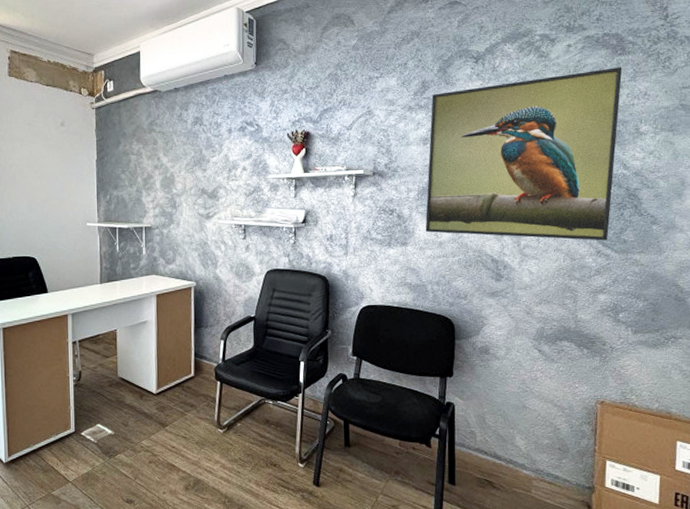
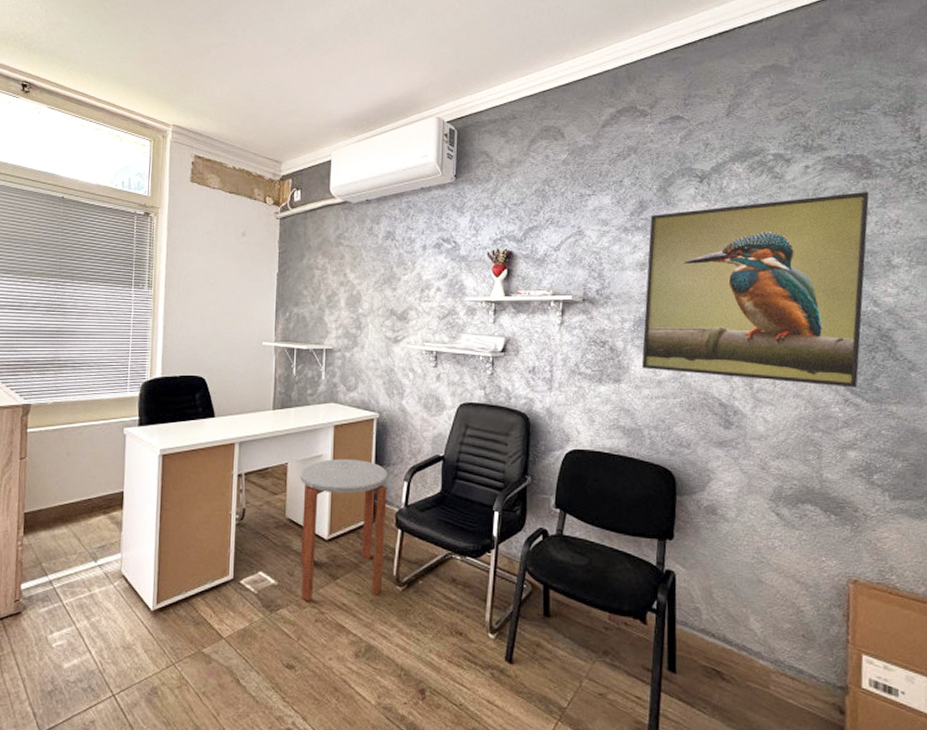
side table: none [128,323,207,447] -> present [300,458,388,602]

